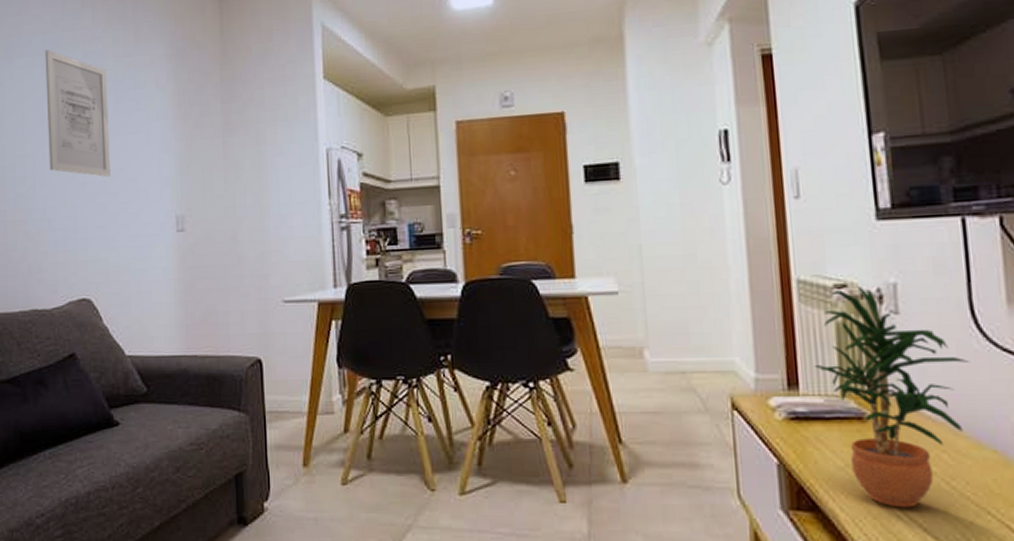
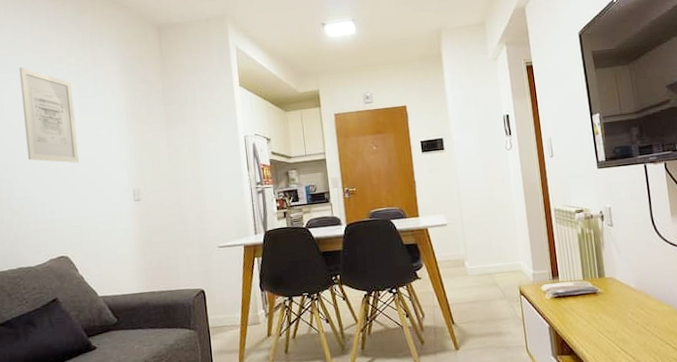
potted plant: present [813,286,971,508] -> none [566,211,654,347]

